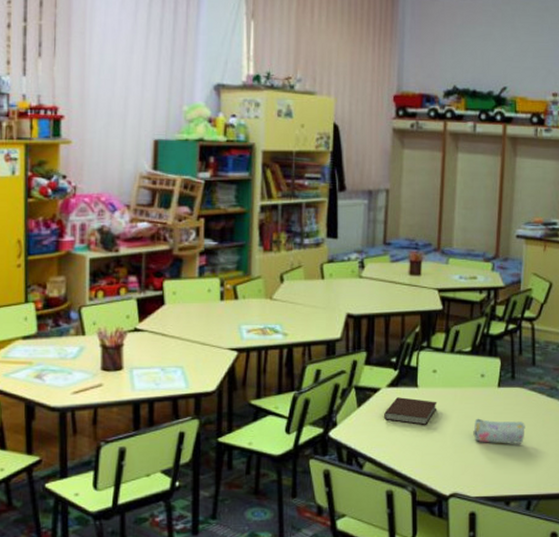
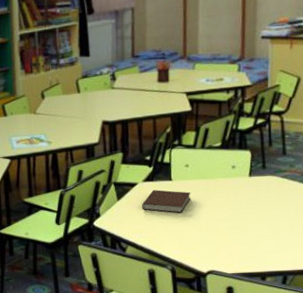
pencil case: present [473,418,525,444] -> none [227,205,278,227]

